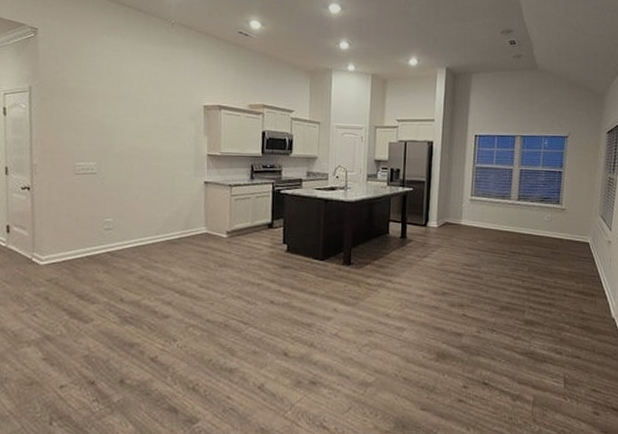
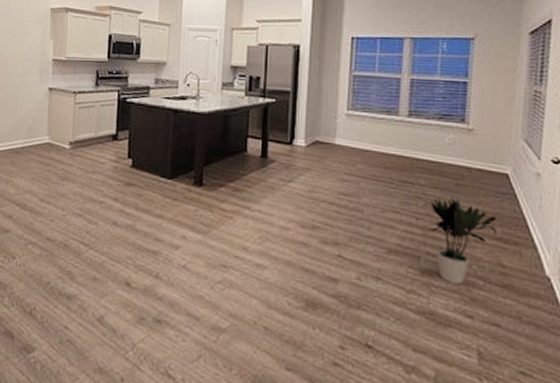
potted plant: none [533,263,580,329] -> present [430,197,498,285]

